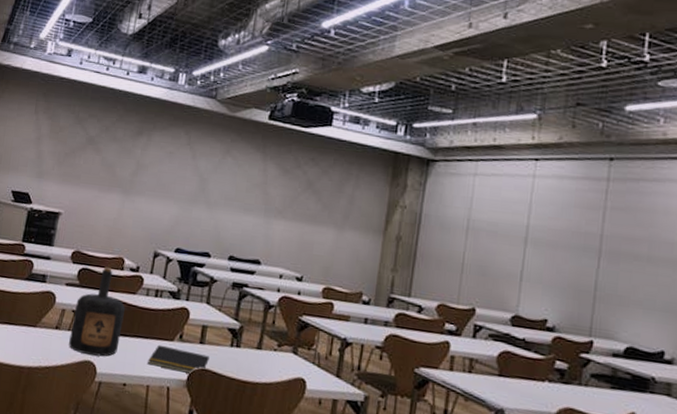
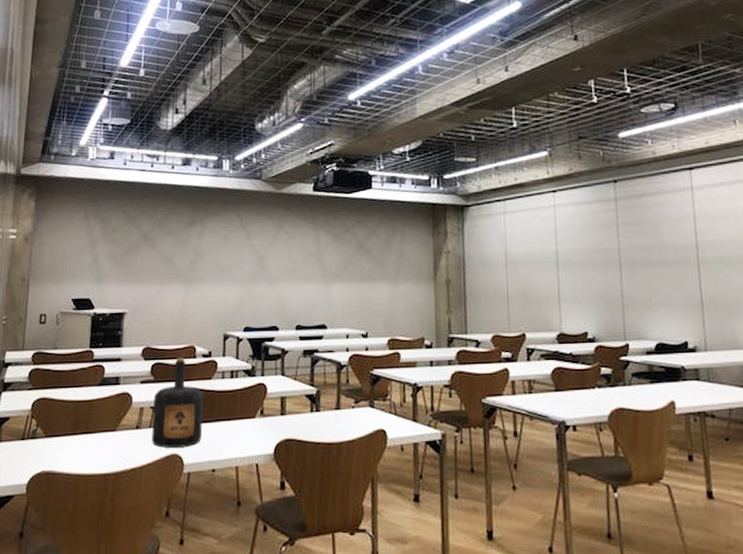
notepad: present [148,344,209,374] -> none [233,424,292,447]

